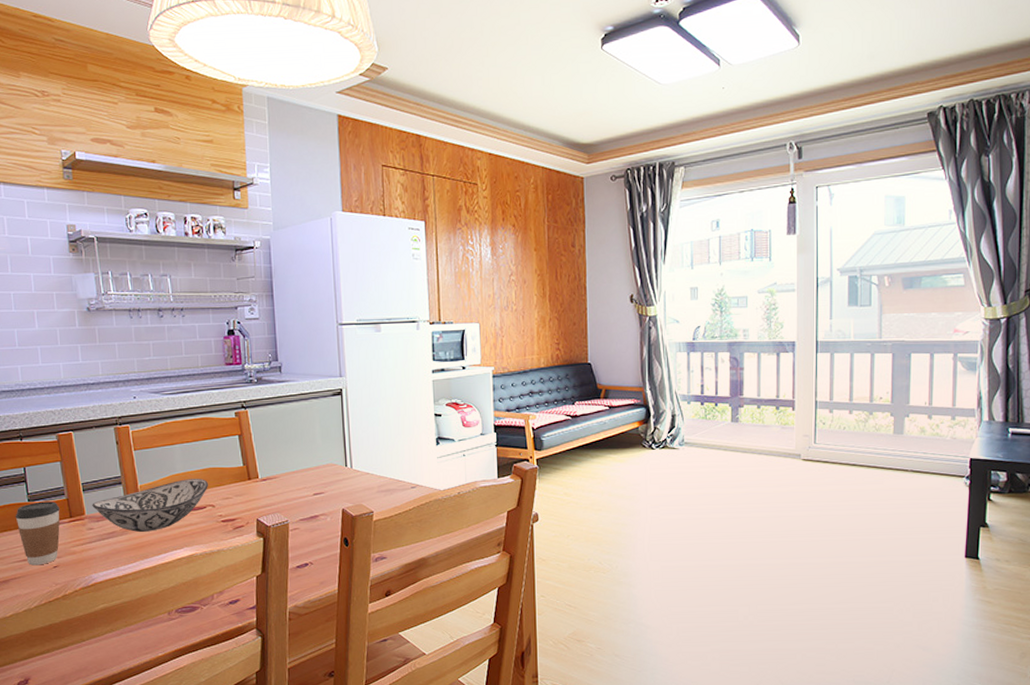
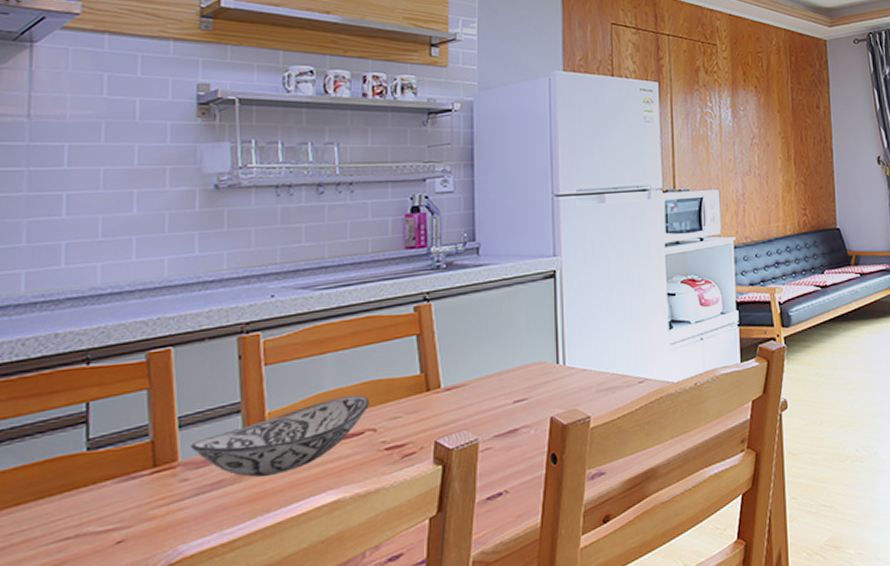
coffee cup: present [15,501,61,566] -> none [61,446,138,545]

